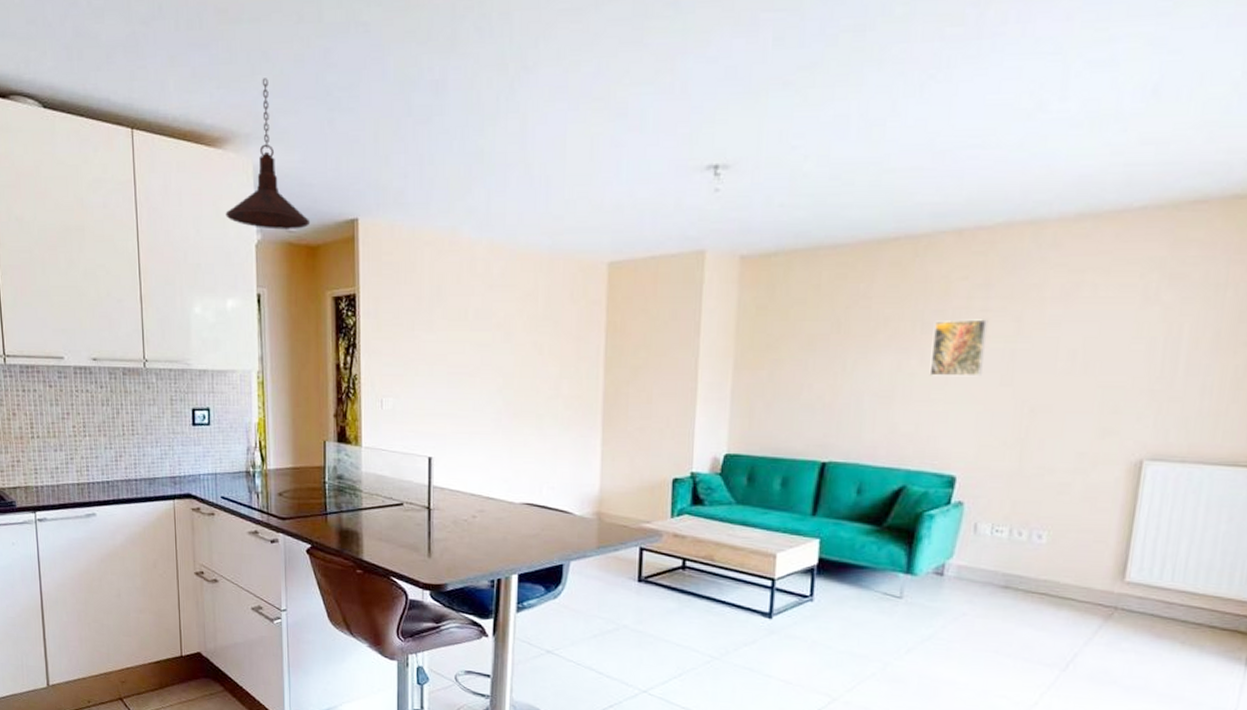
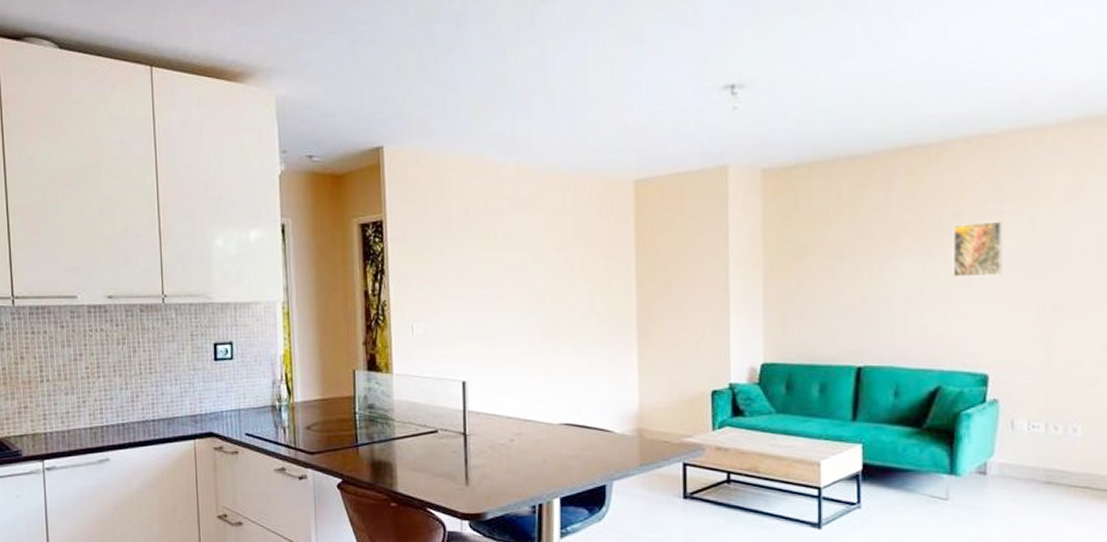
pendant light: present [225,78,311,230] -> none [248,15,335,160]

